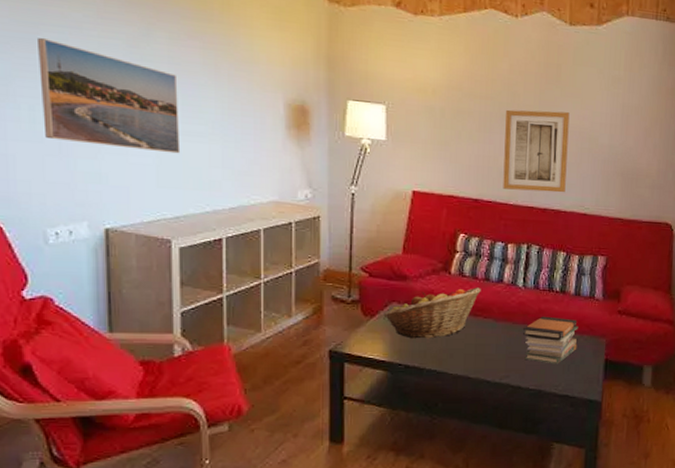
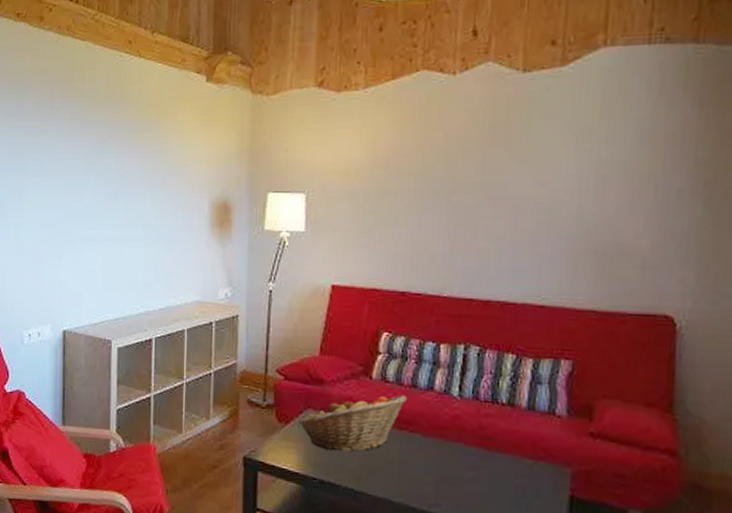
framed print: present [38,38,181,154] -> none [23,166,122,259]
wall art: present [503,109,570,193] -> none [435,180,522,280]
book stack: present [523,316,579,364] -> none [458,434,532,496]

